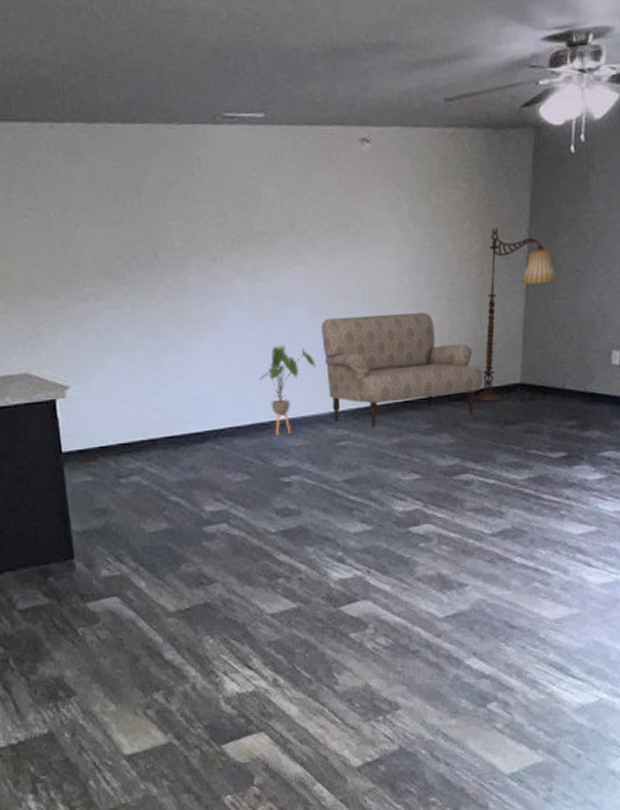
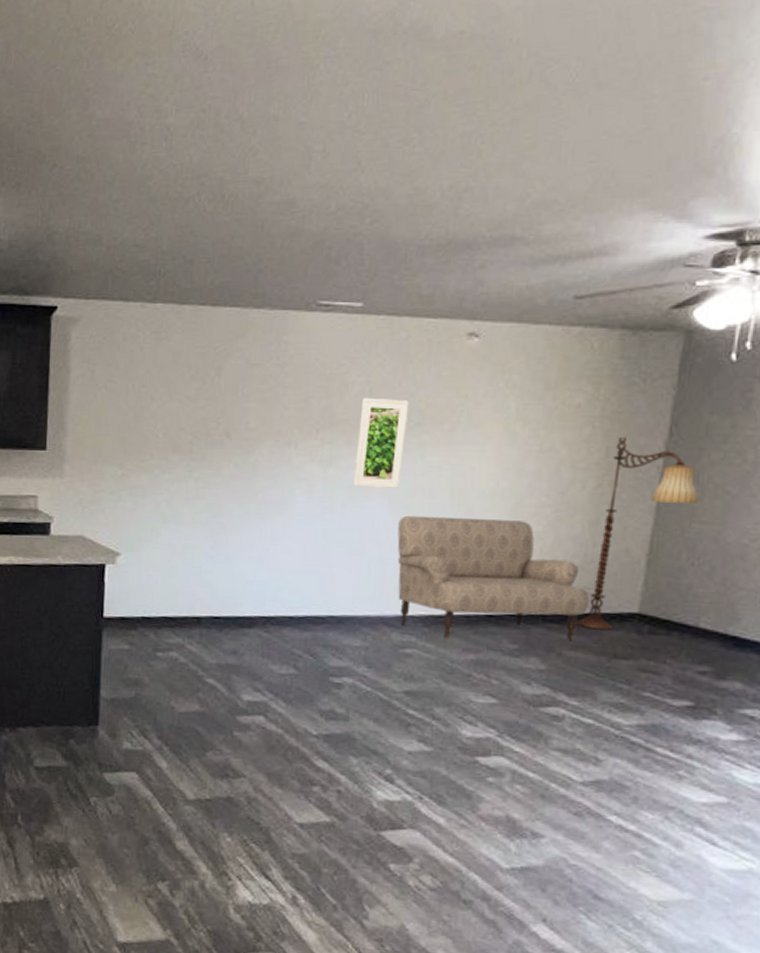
house plant: present [259,345,316,437] -> none [321,538,387,633]
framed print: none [275,207,318,296] -> present [352,397,409,488]

